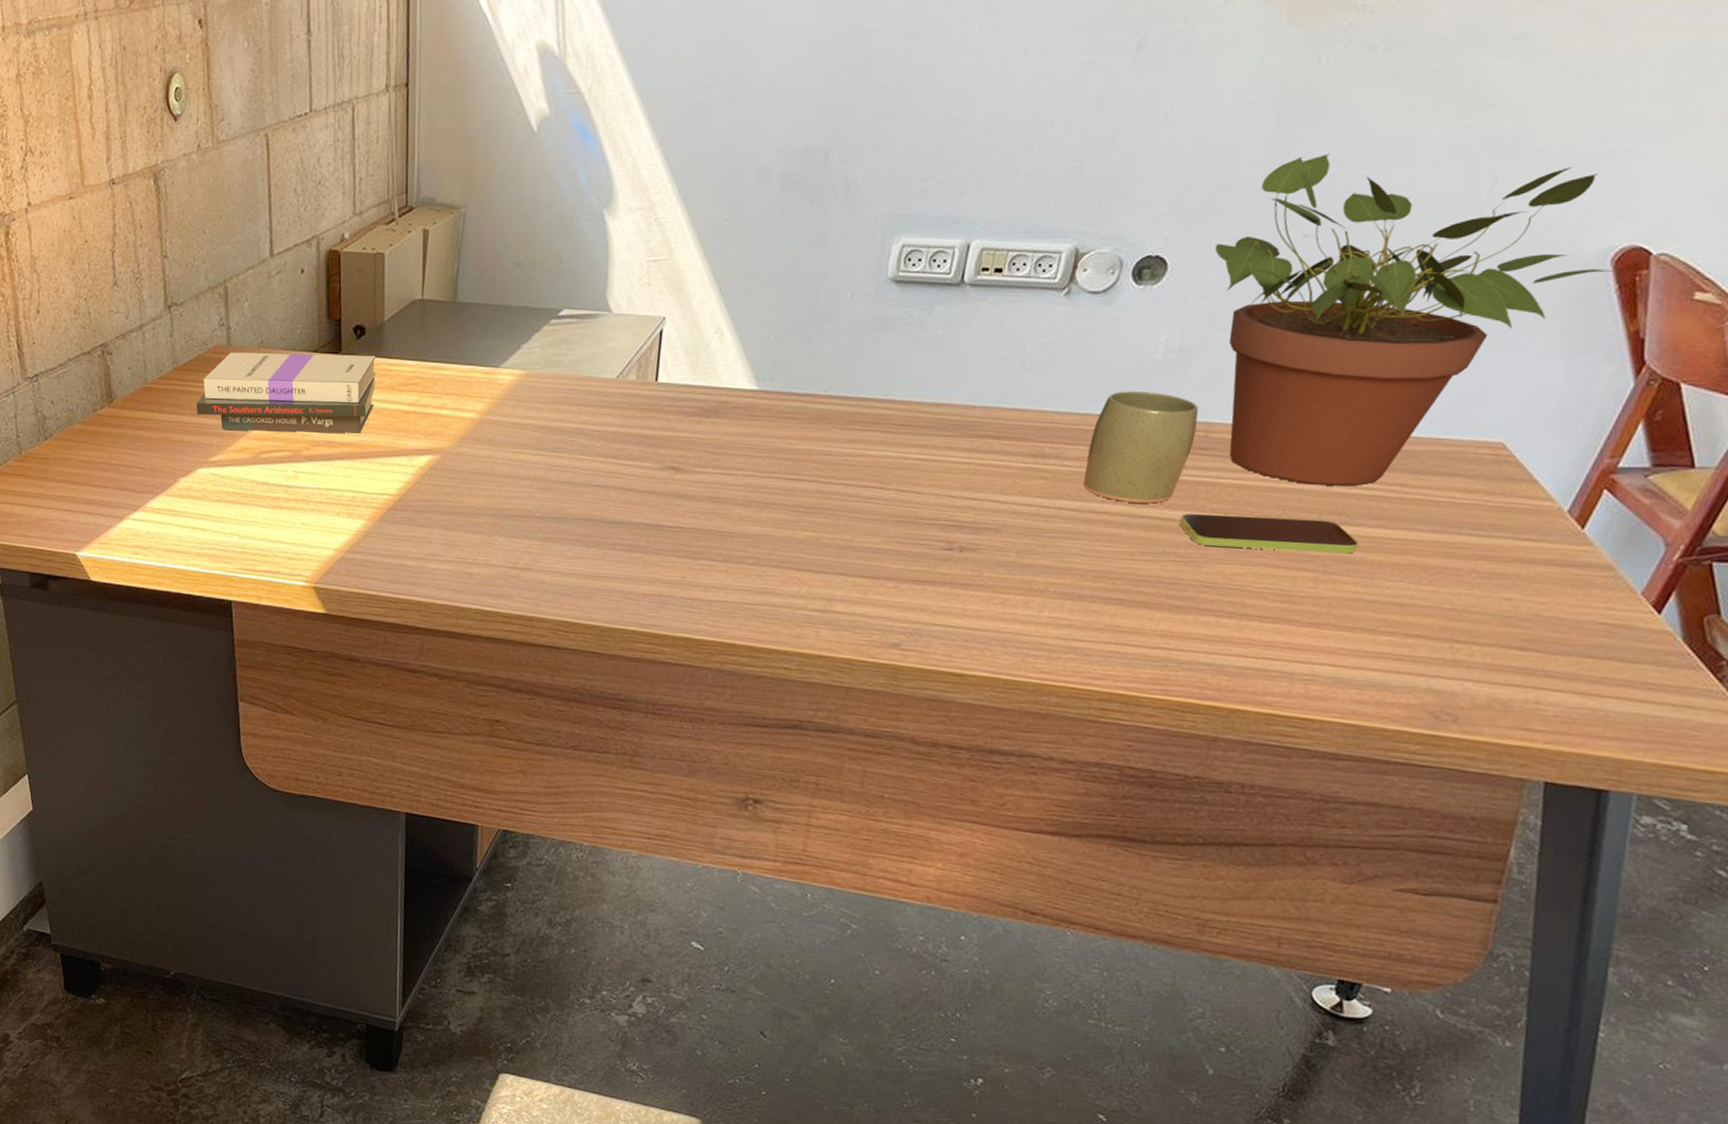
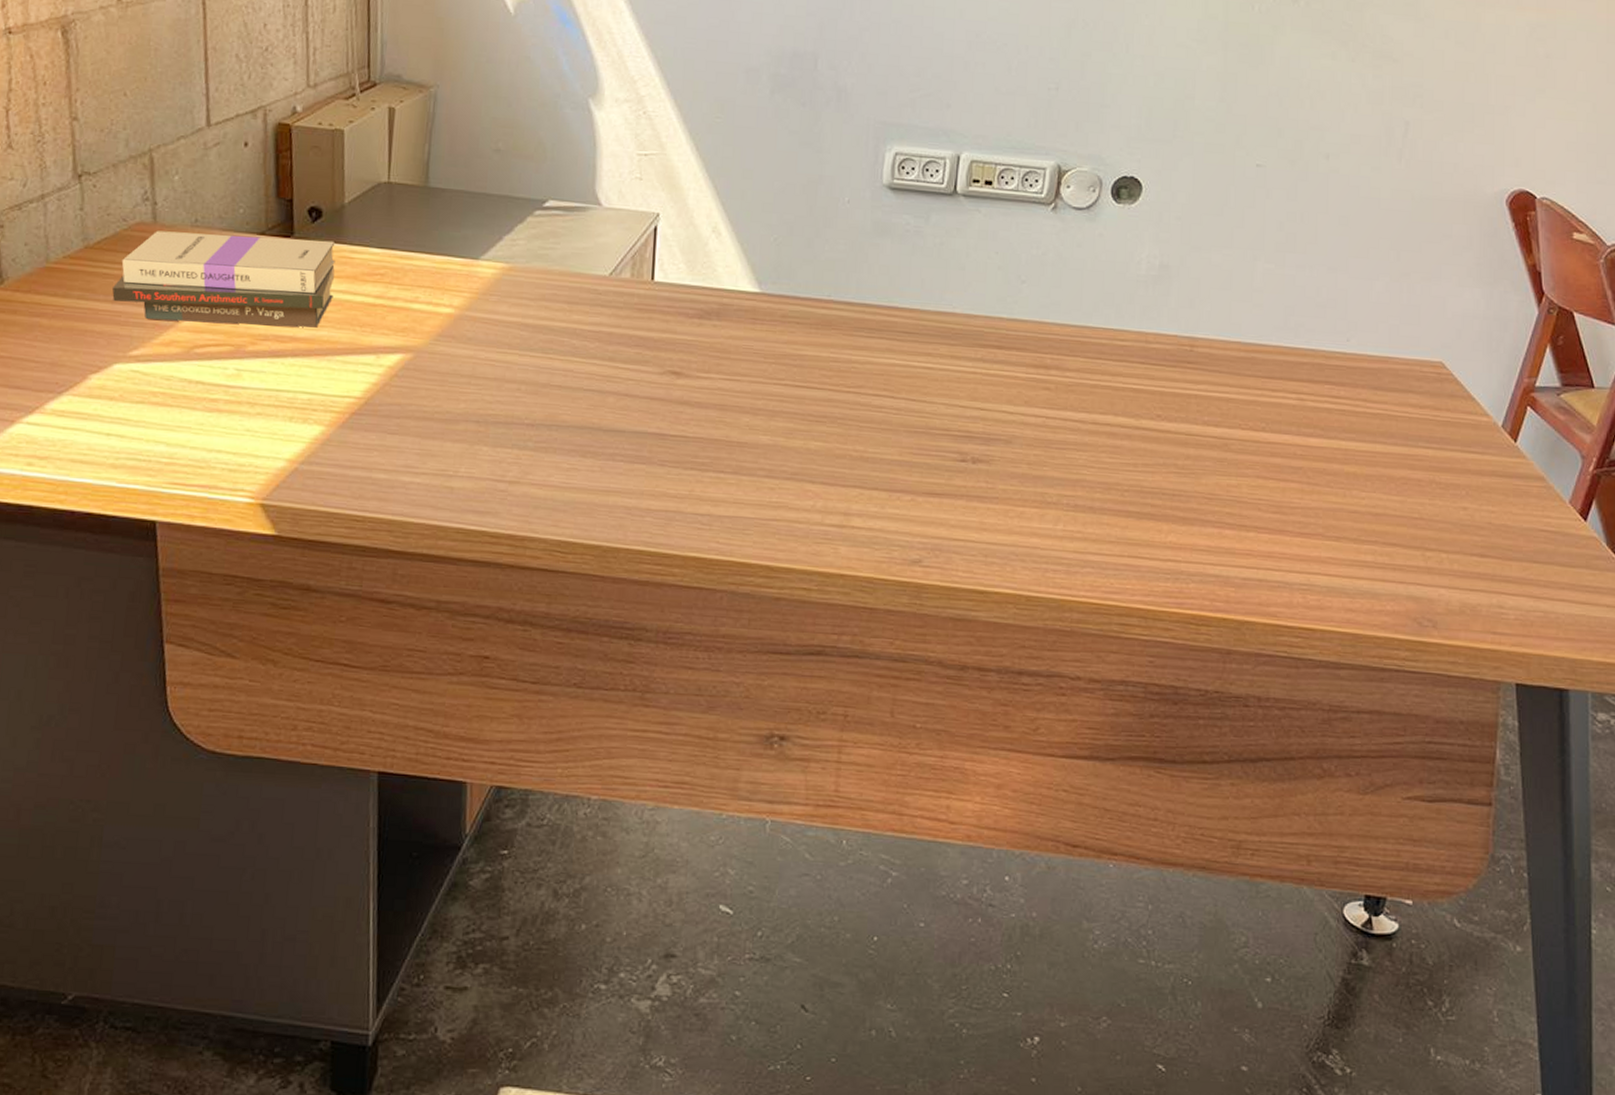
mug: present [1083,391,1199,504] -> none [1084,304,1183,416]
phone: present [1179,513,1358,554] -> none [1176,425,1334,466]
potted plant: present [1215,154,1614,486] -> none [1182,92,1509,401]

